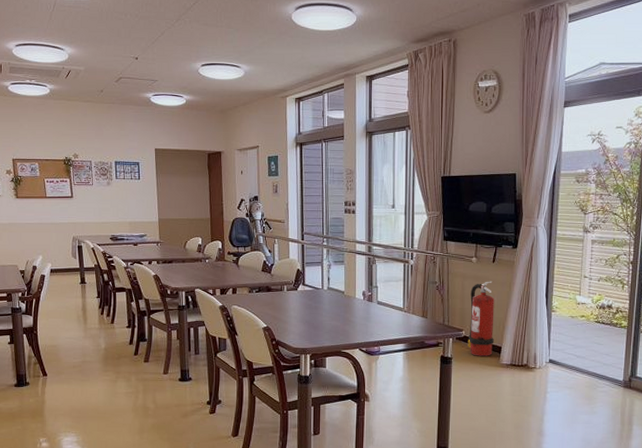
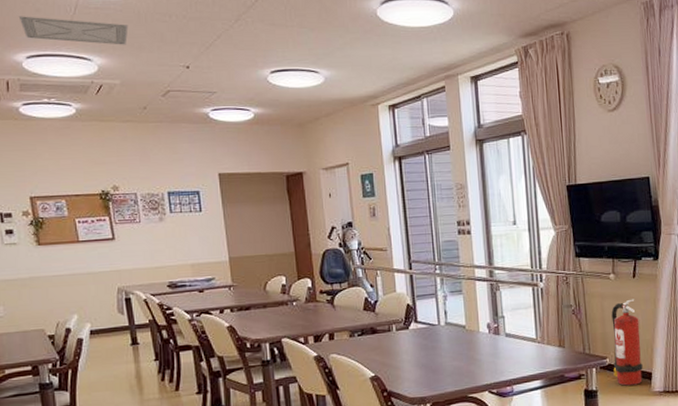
ceiling vent: none [11,11,93,38] -> present [18,16,129,45]

